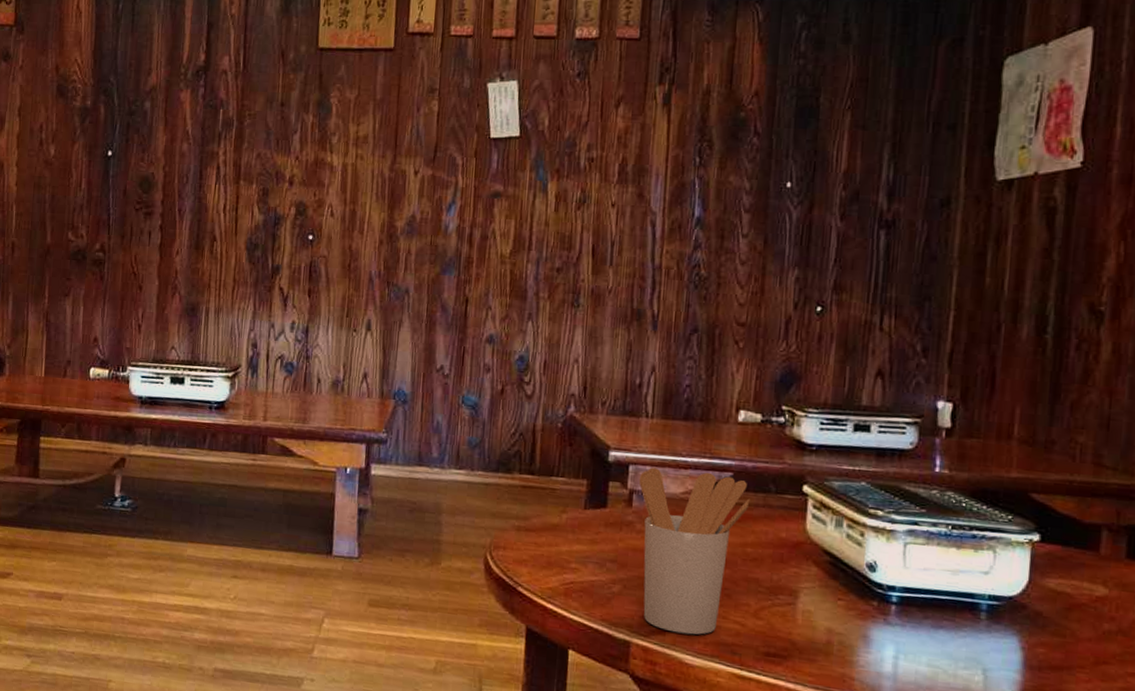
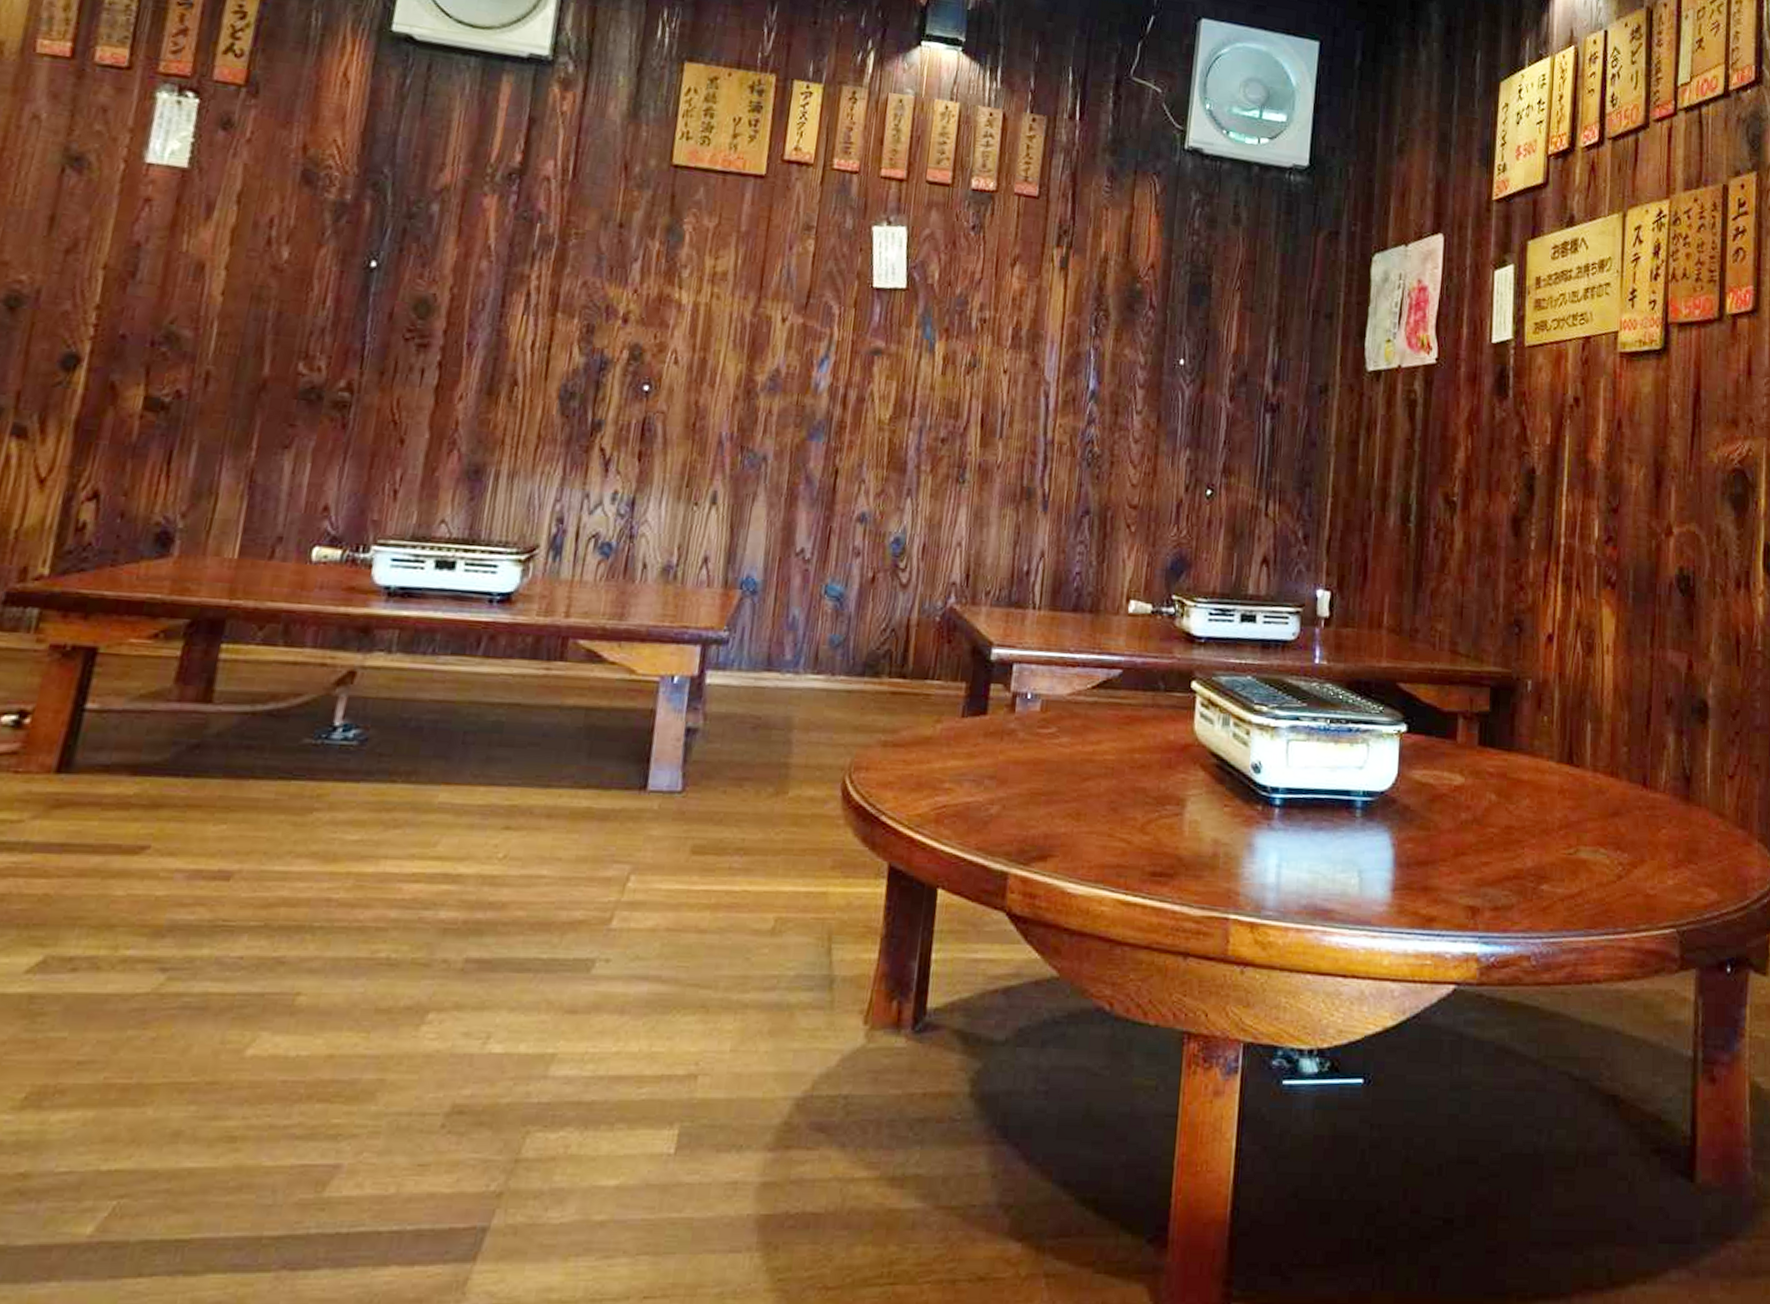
utensil holder: present [638,467,750,635] -> none [1023,666,1139,859]

